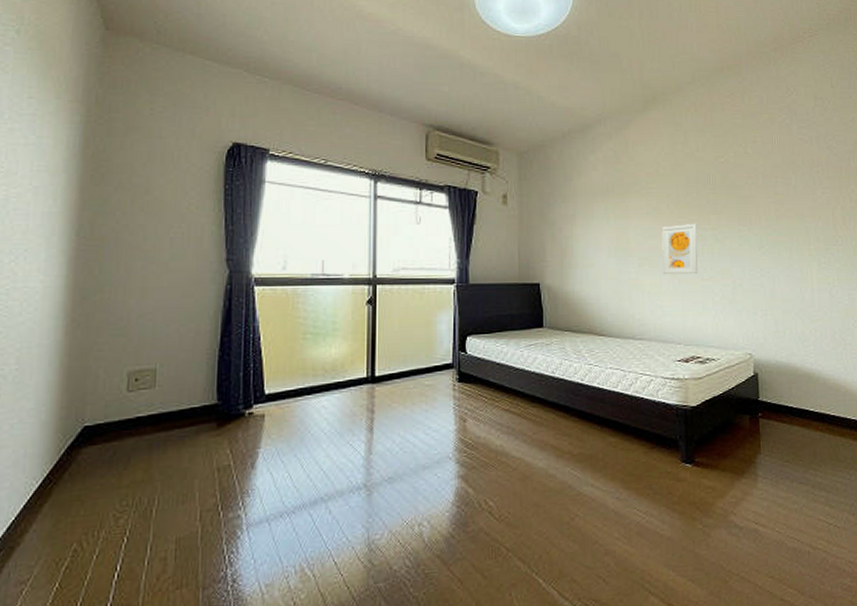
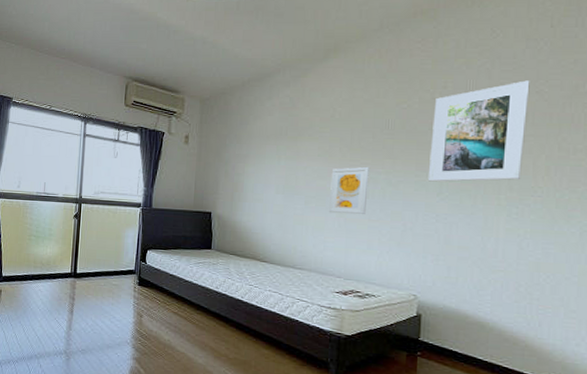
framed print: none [748,136,825,236] -> present [427,80,530,182]

